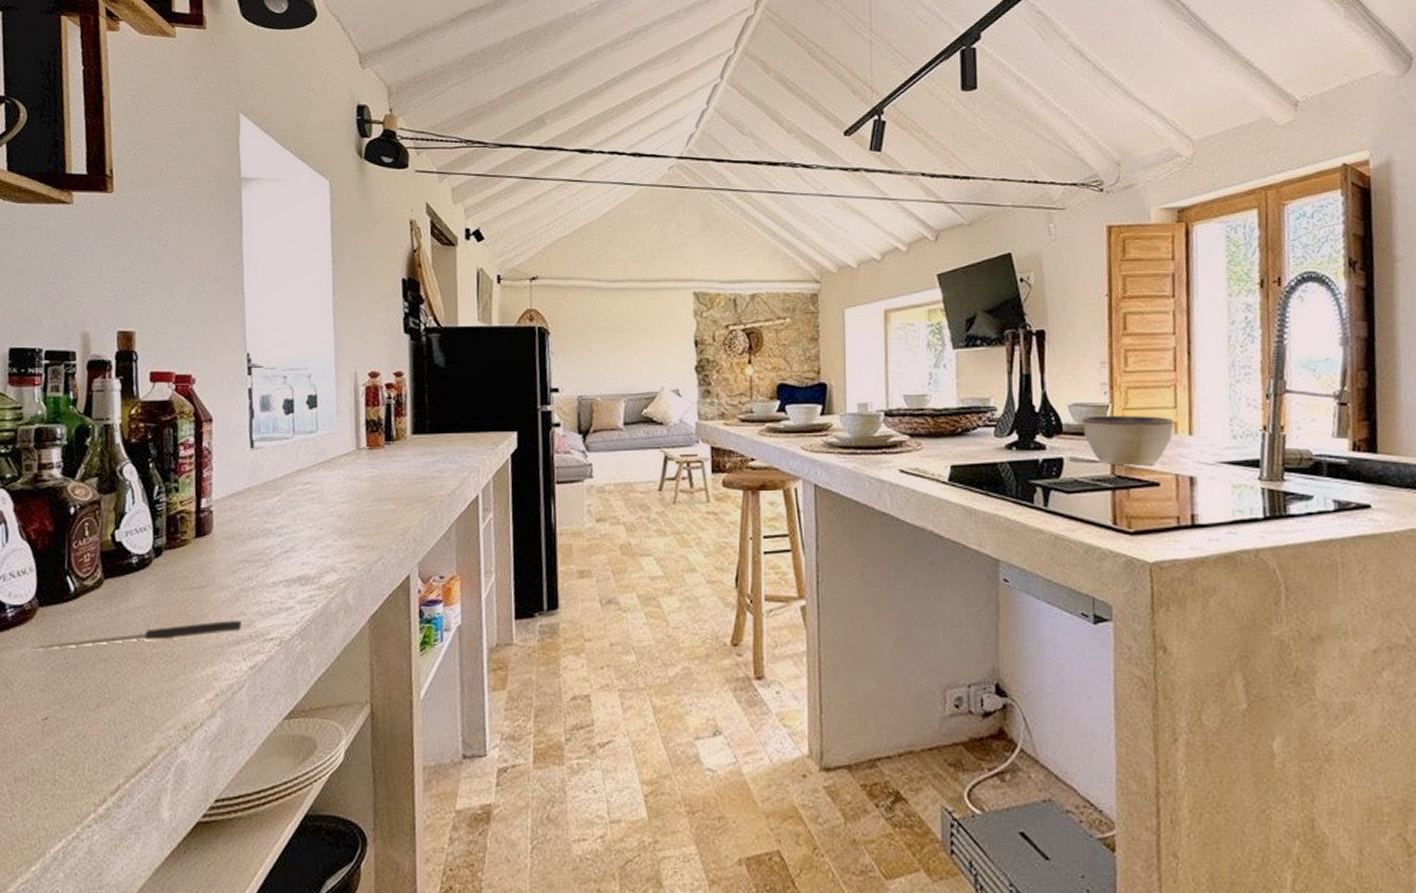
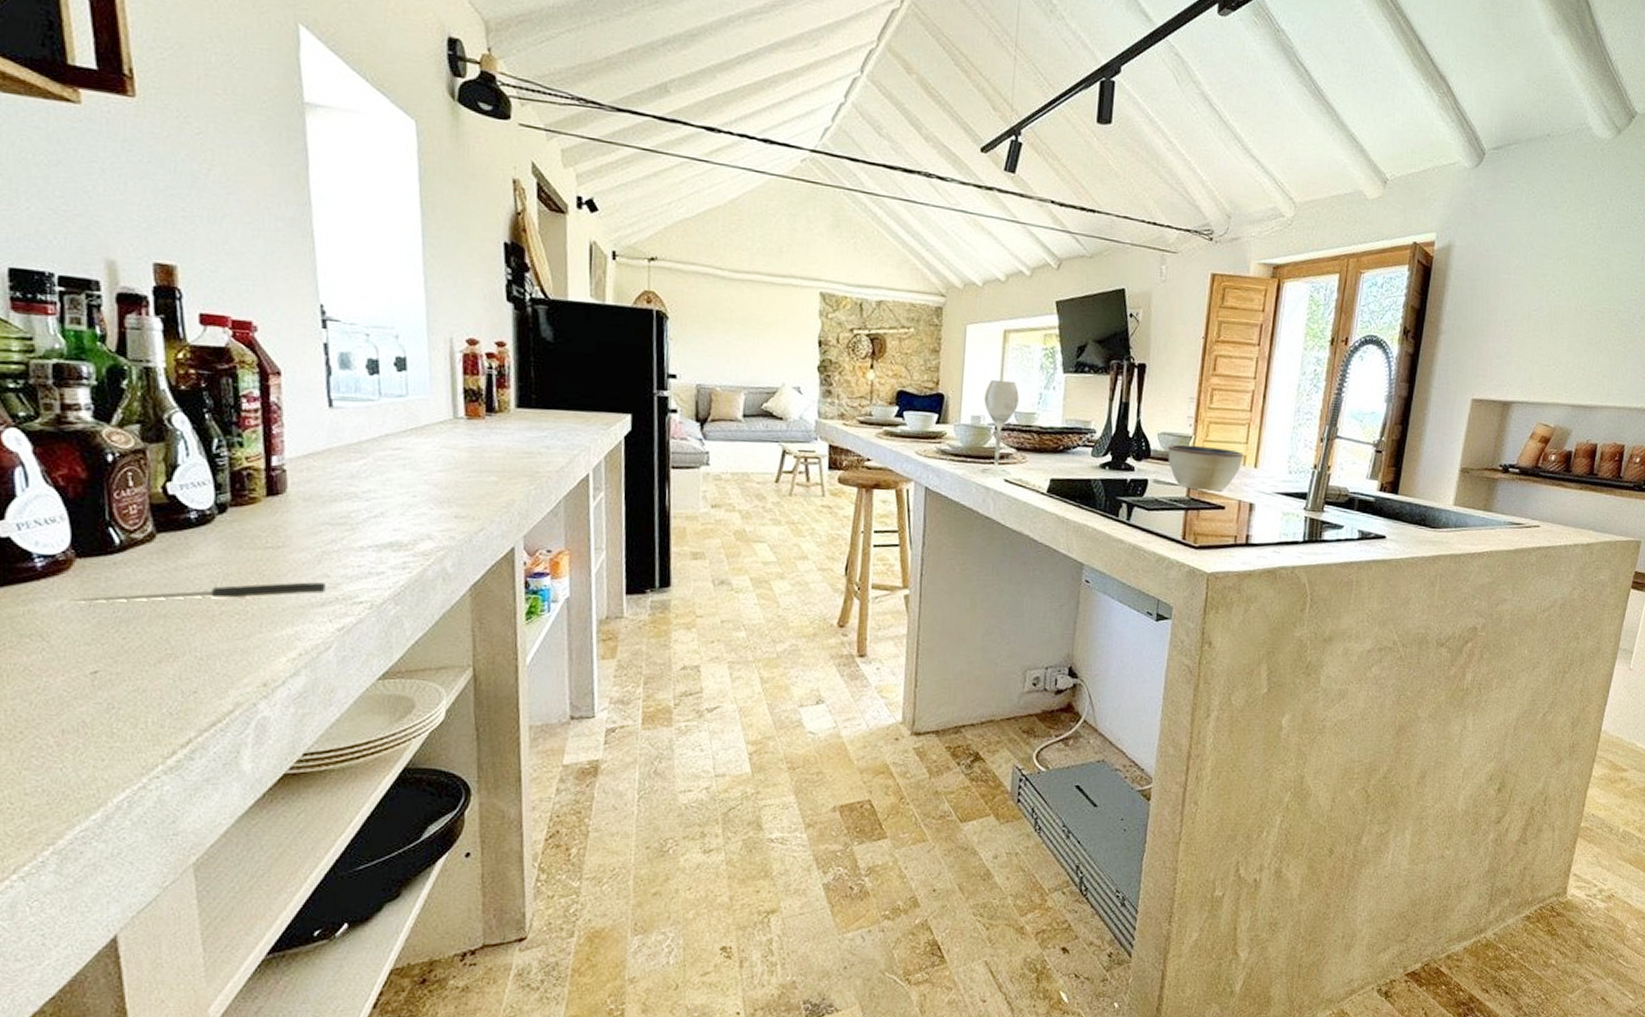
wineglass: none [869,362,907,466] -> present [980,379,1019,476]

